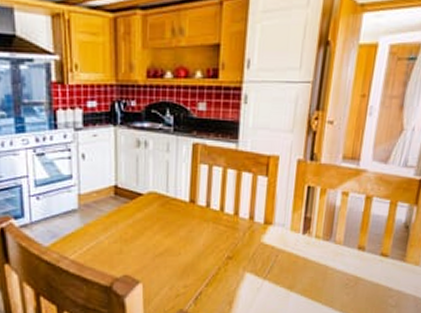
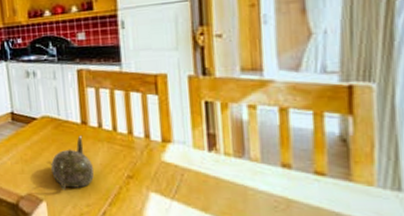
teapot: none [152,214,195,272] -> present [51,135,94,190]

